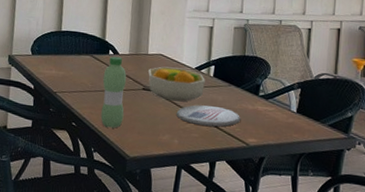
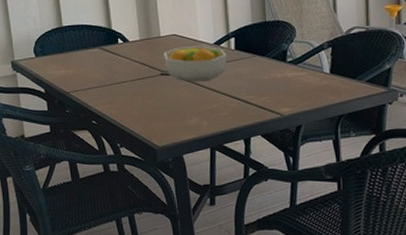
water bottle: present [100,56,127,128] -> none [116,44,146,120]
plate: present [176,105,241,127] -> none [200,80,271,104]

